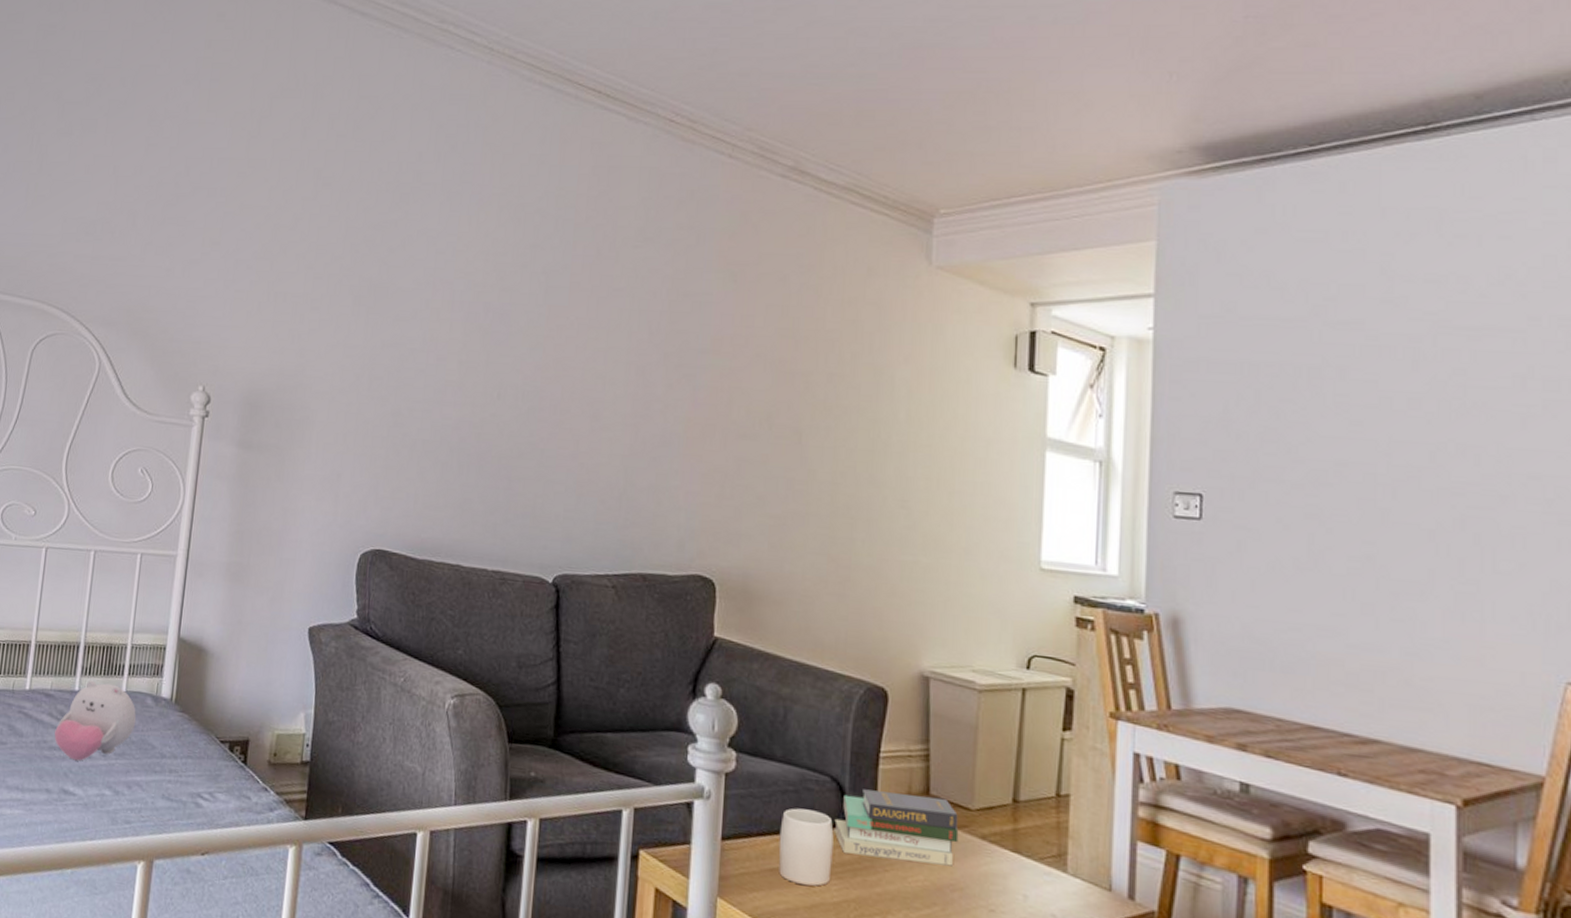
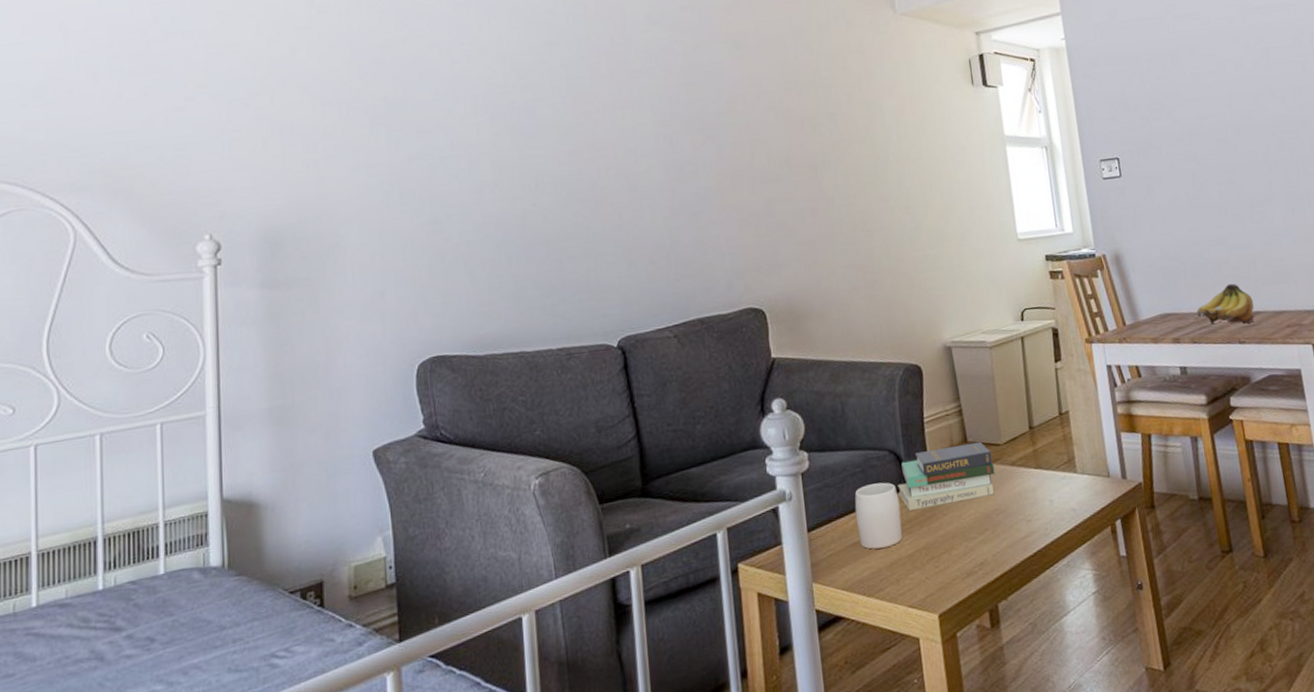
plush toy: present [54,680,137,761] -> none [79,570,183,667]
fruit: none [1280,692,1372,753] -> present [1197,283,1255,325]

